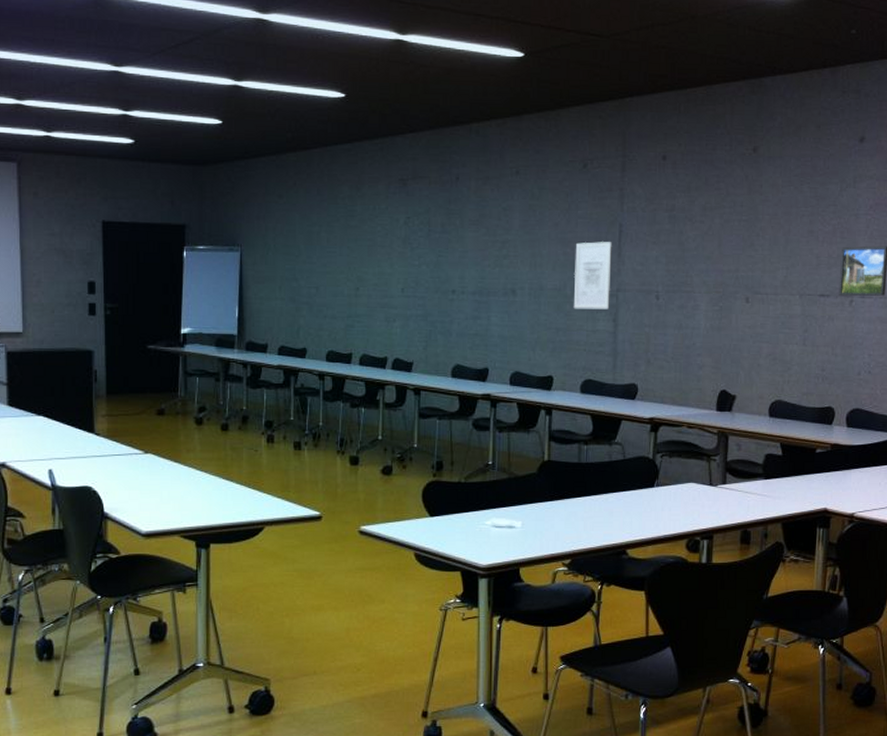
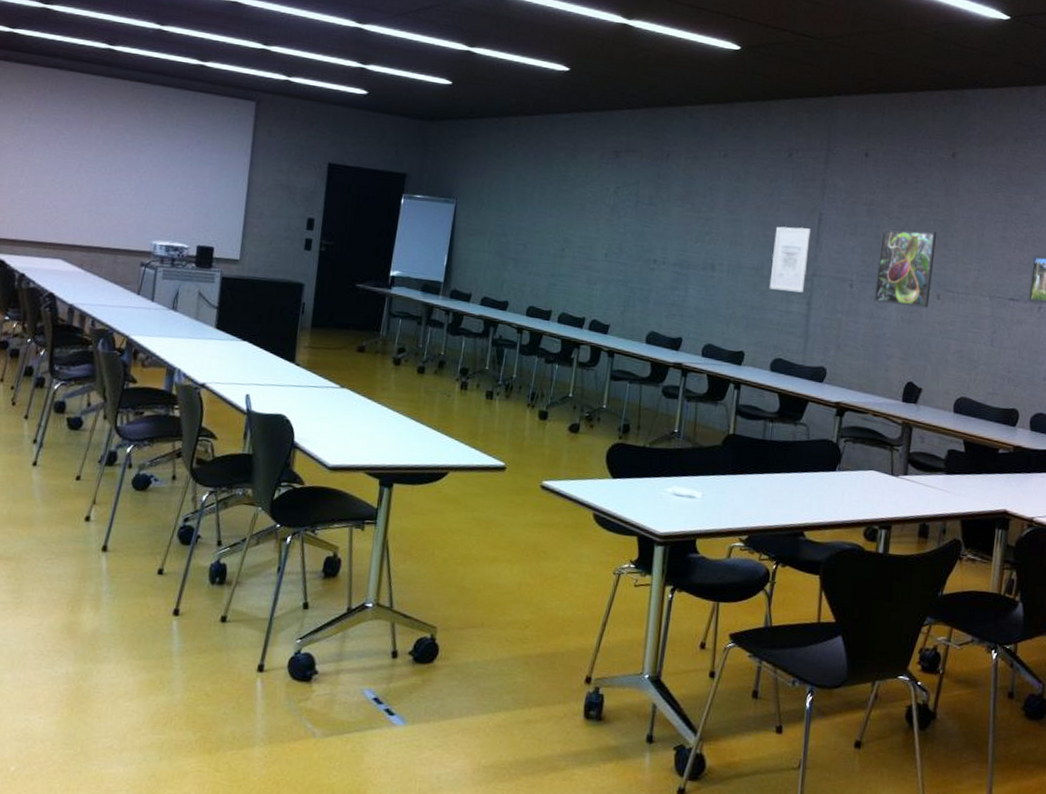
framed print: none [681,232,741,313] -> present [874,229,936,308]

